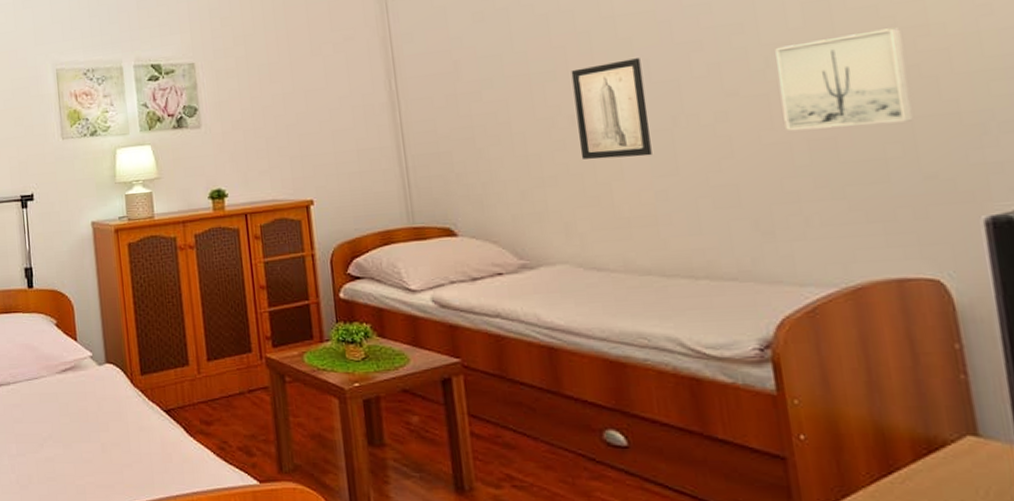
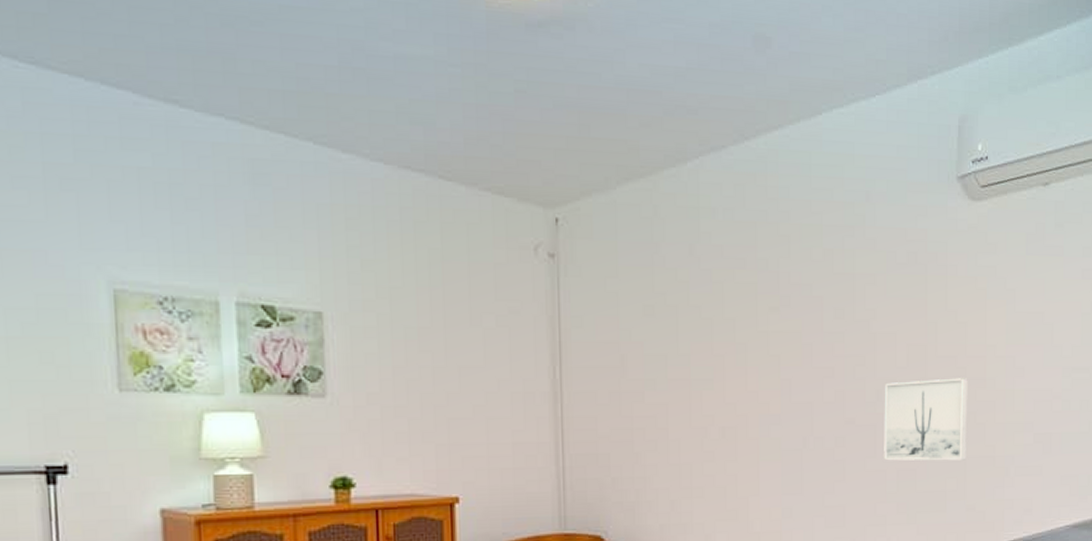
wall art: present [571,58,652,160] -> none [726,377,785,474]

